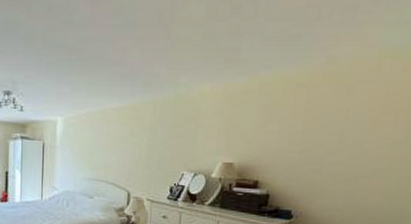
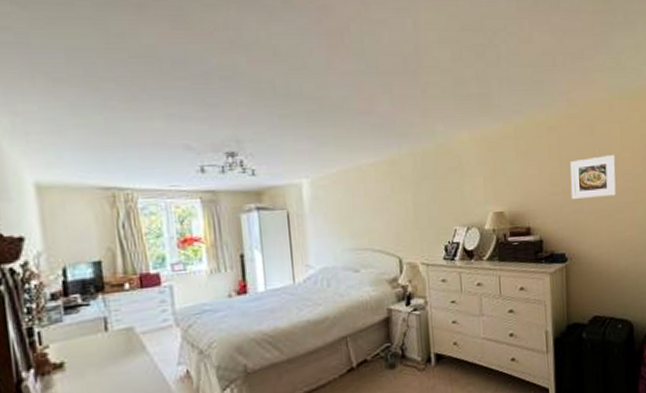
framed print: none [309,117,373,161] -> present [570,155,617,199]

